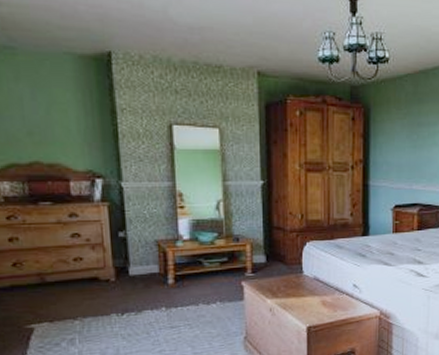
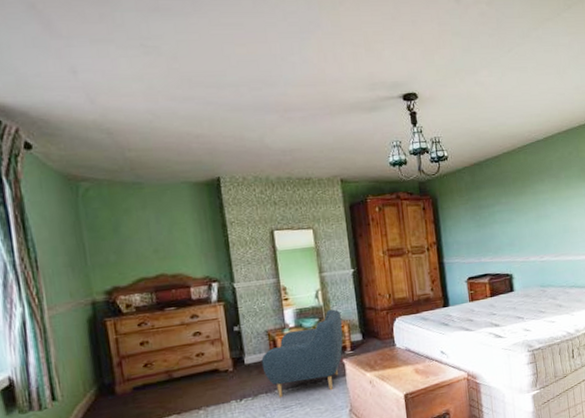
armchair: none [148,224,244,317] -> present [261,309,343,398]

